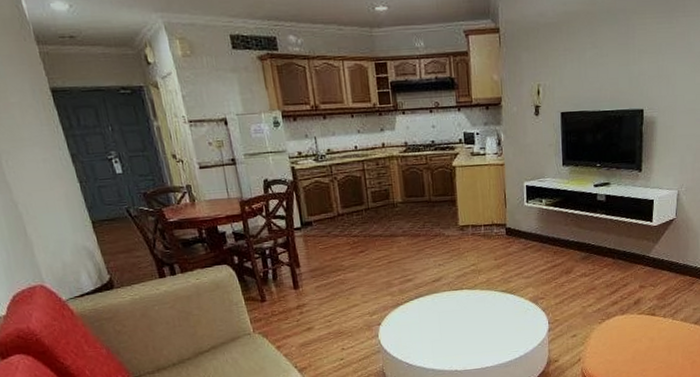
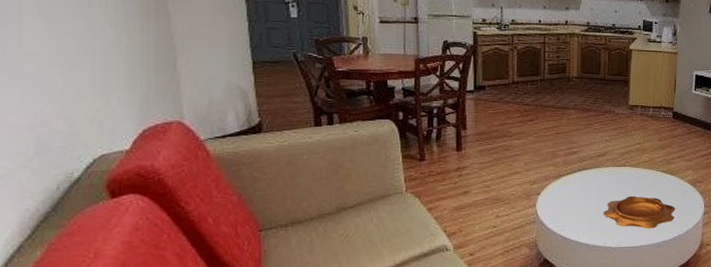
decorative bowl: none [445,318,519,350] -> present [603,196,675,229]

